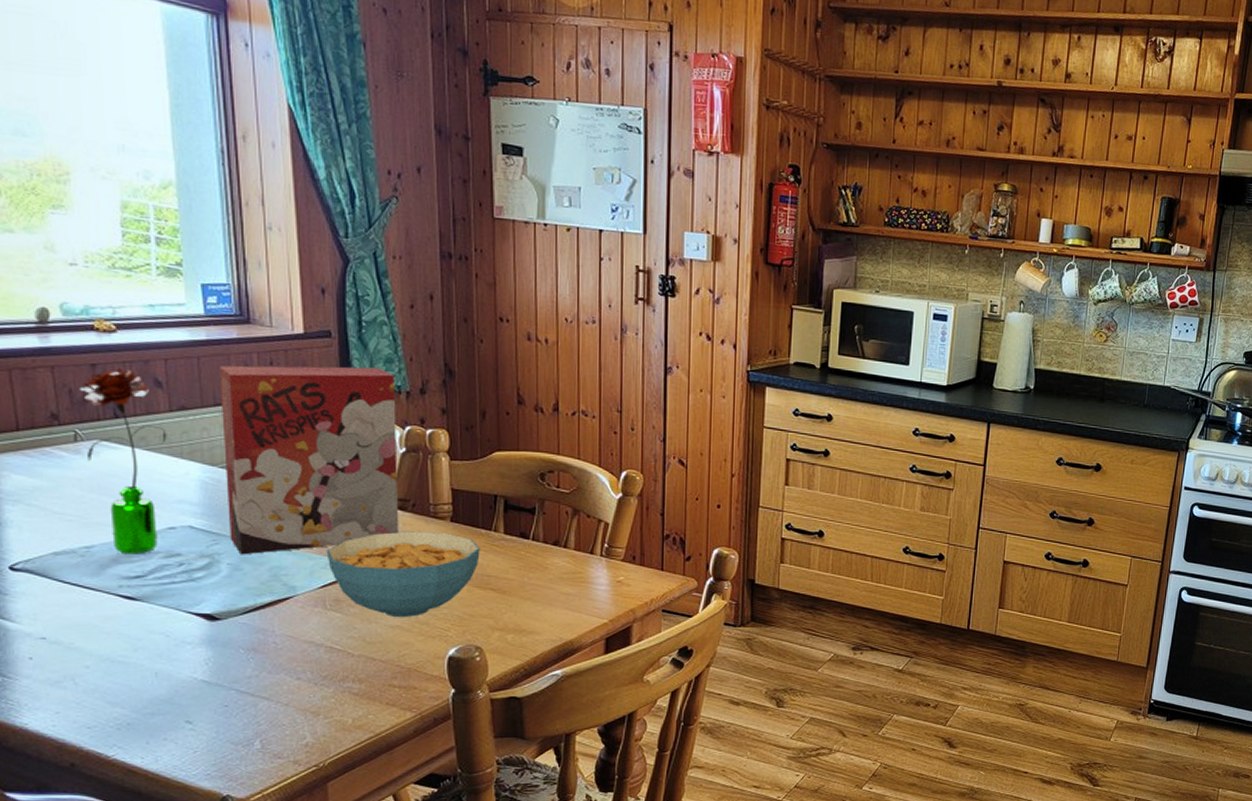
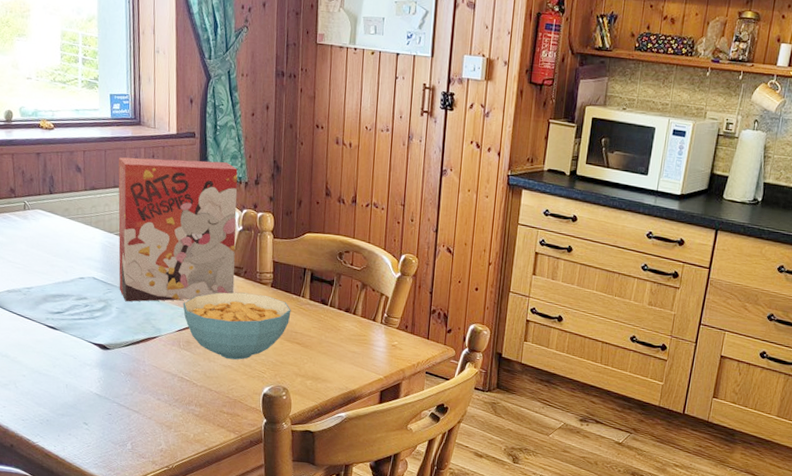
flower: present [79,368,167,555] -> none [29,156,82,296]

